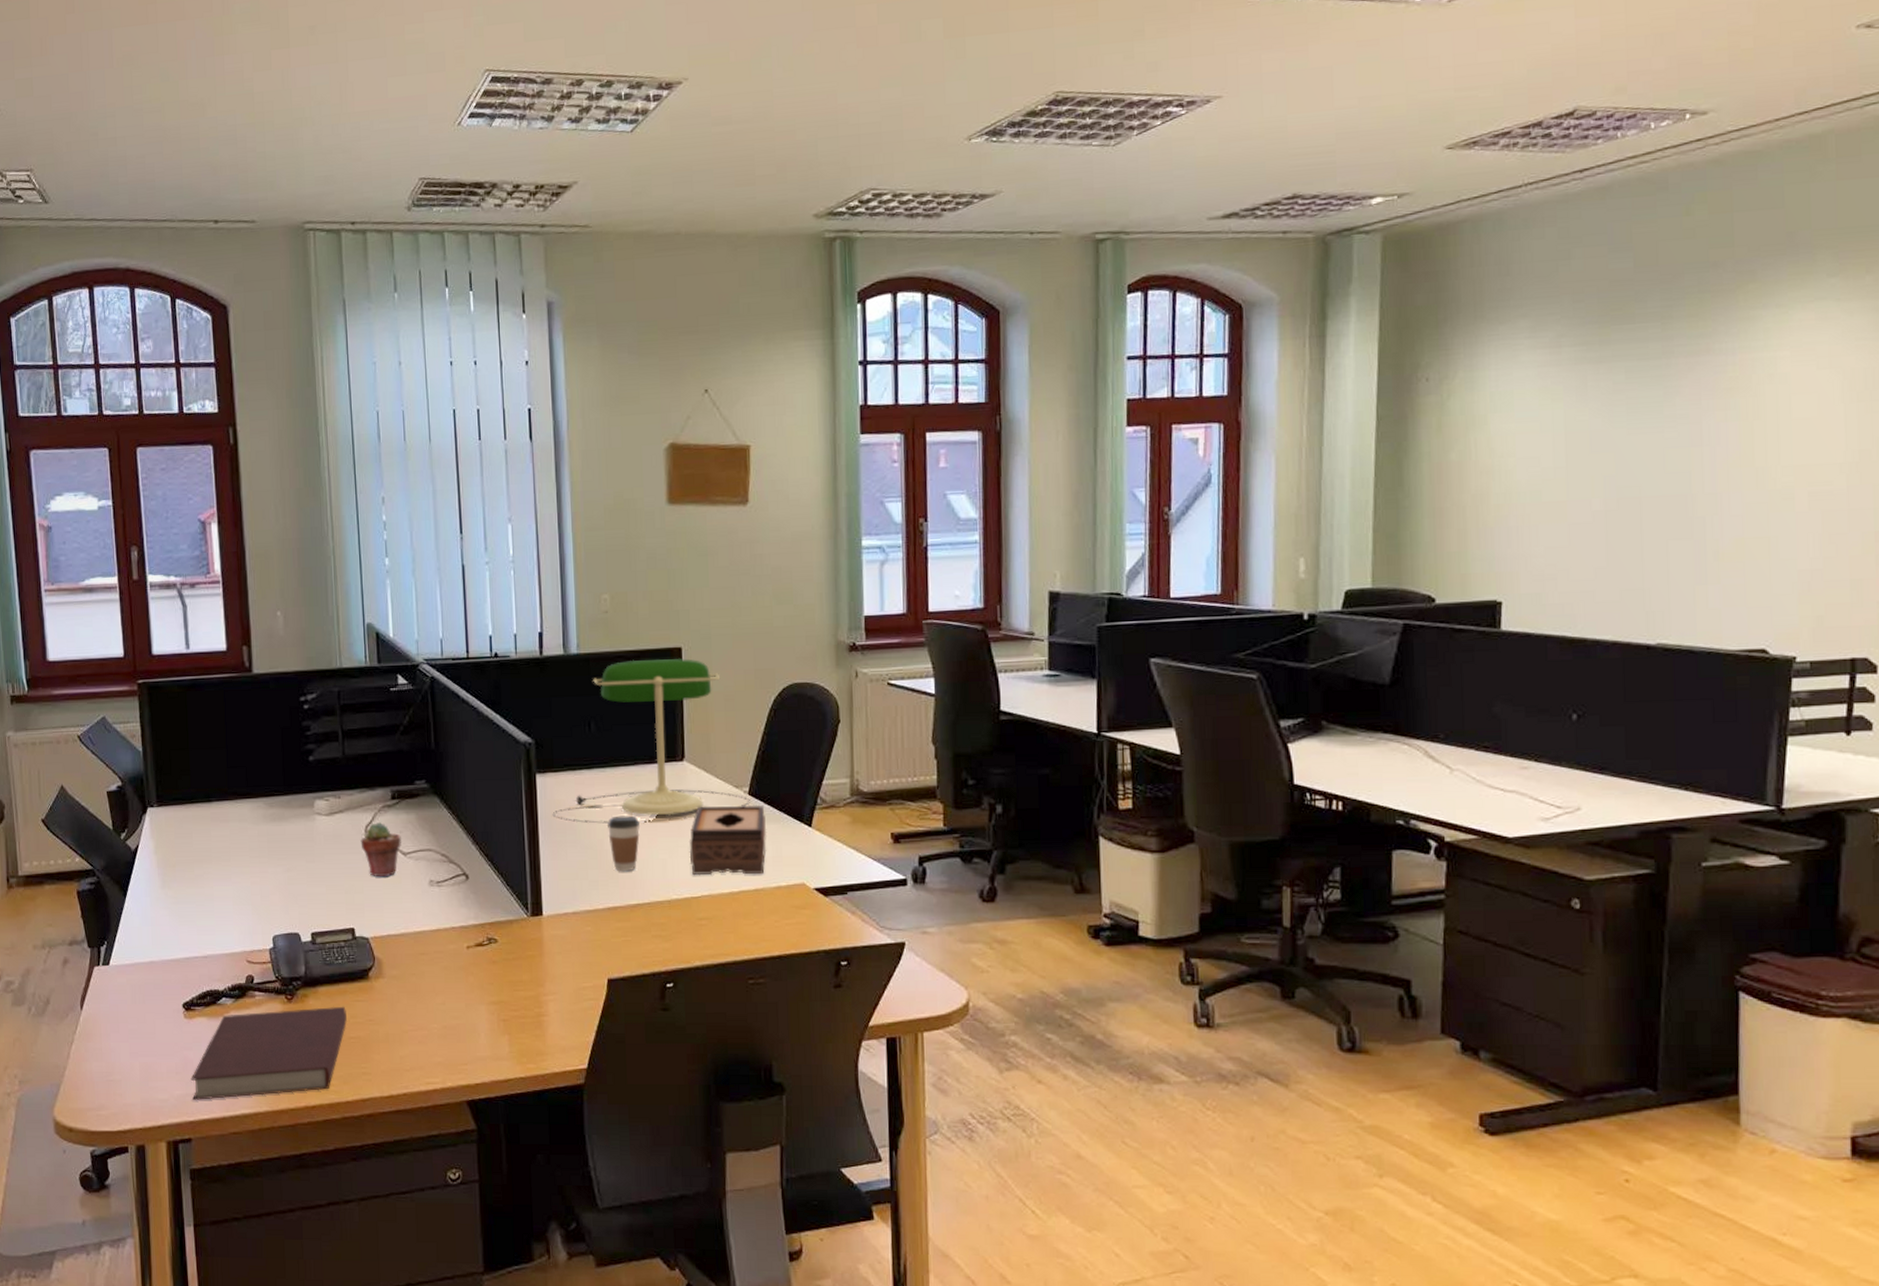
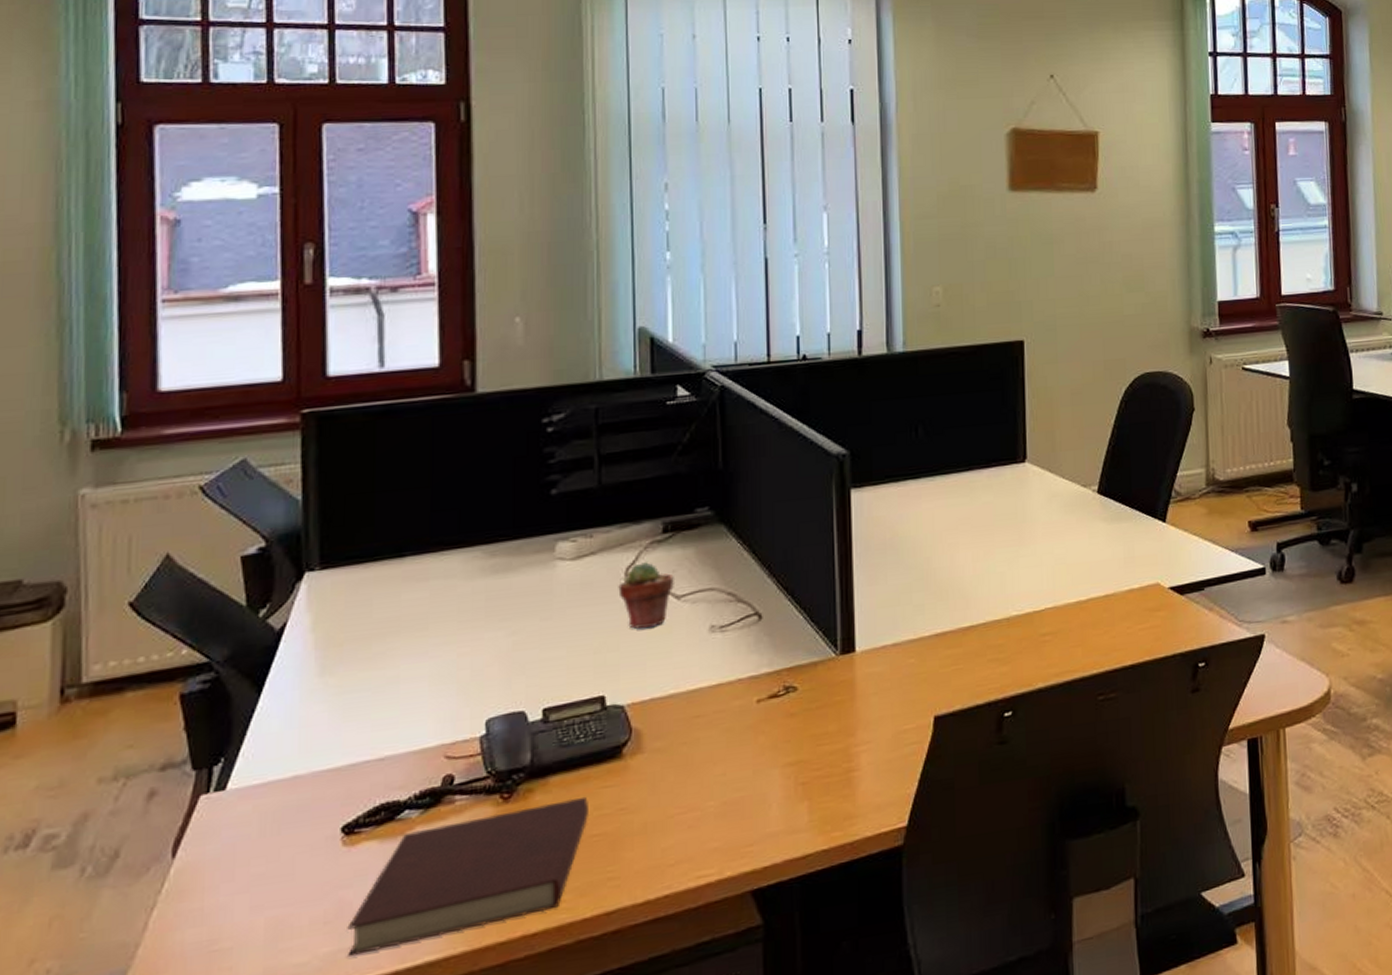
desk lamp: present [552,659,750,824] -> none [869,352,1100,541]
coffee cup: present [608,815,641,872] -> none [936,527,975,591]
tissue box: present [689,804,767,876] -> none [1031,503,1118,587]

